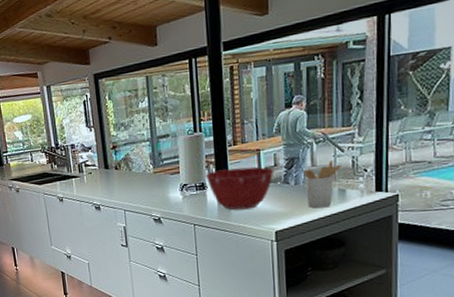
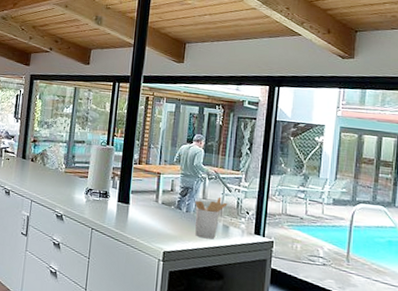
mixing bowl: present [205,167,275,211] -> none [110,183,170,226]

